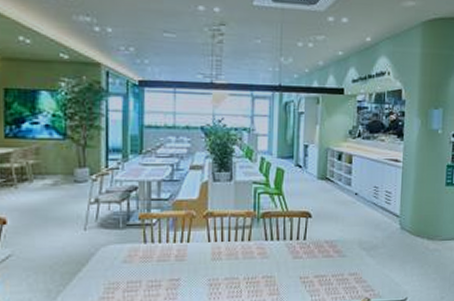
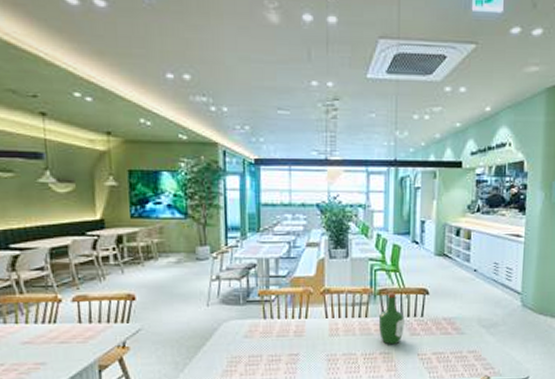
wine bottle: none [261,215,287,269] -> present [378,292,405,345]

